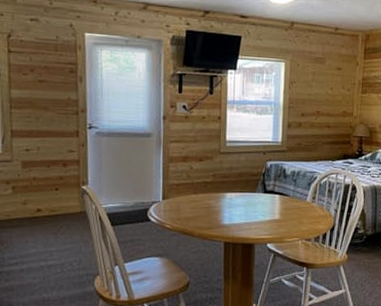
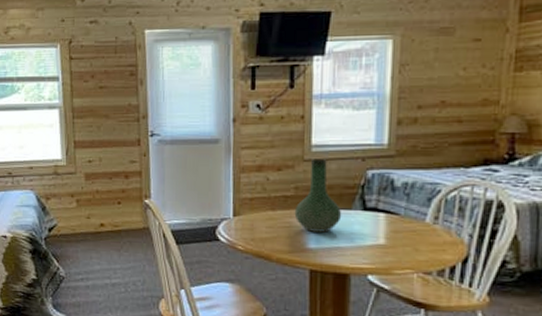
vase: none [212,152,249,211] -> present [294,159,342,233]

